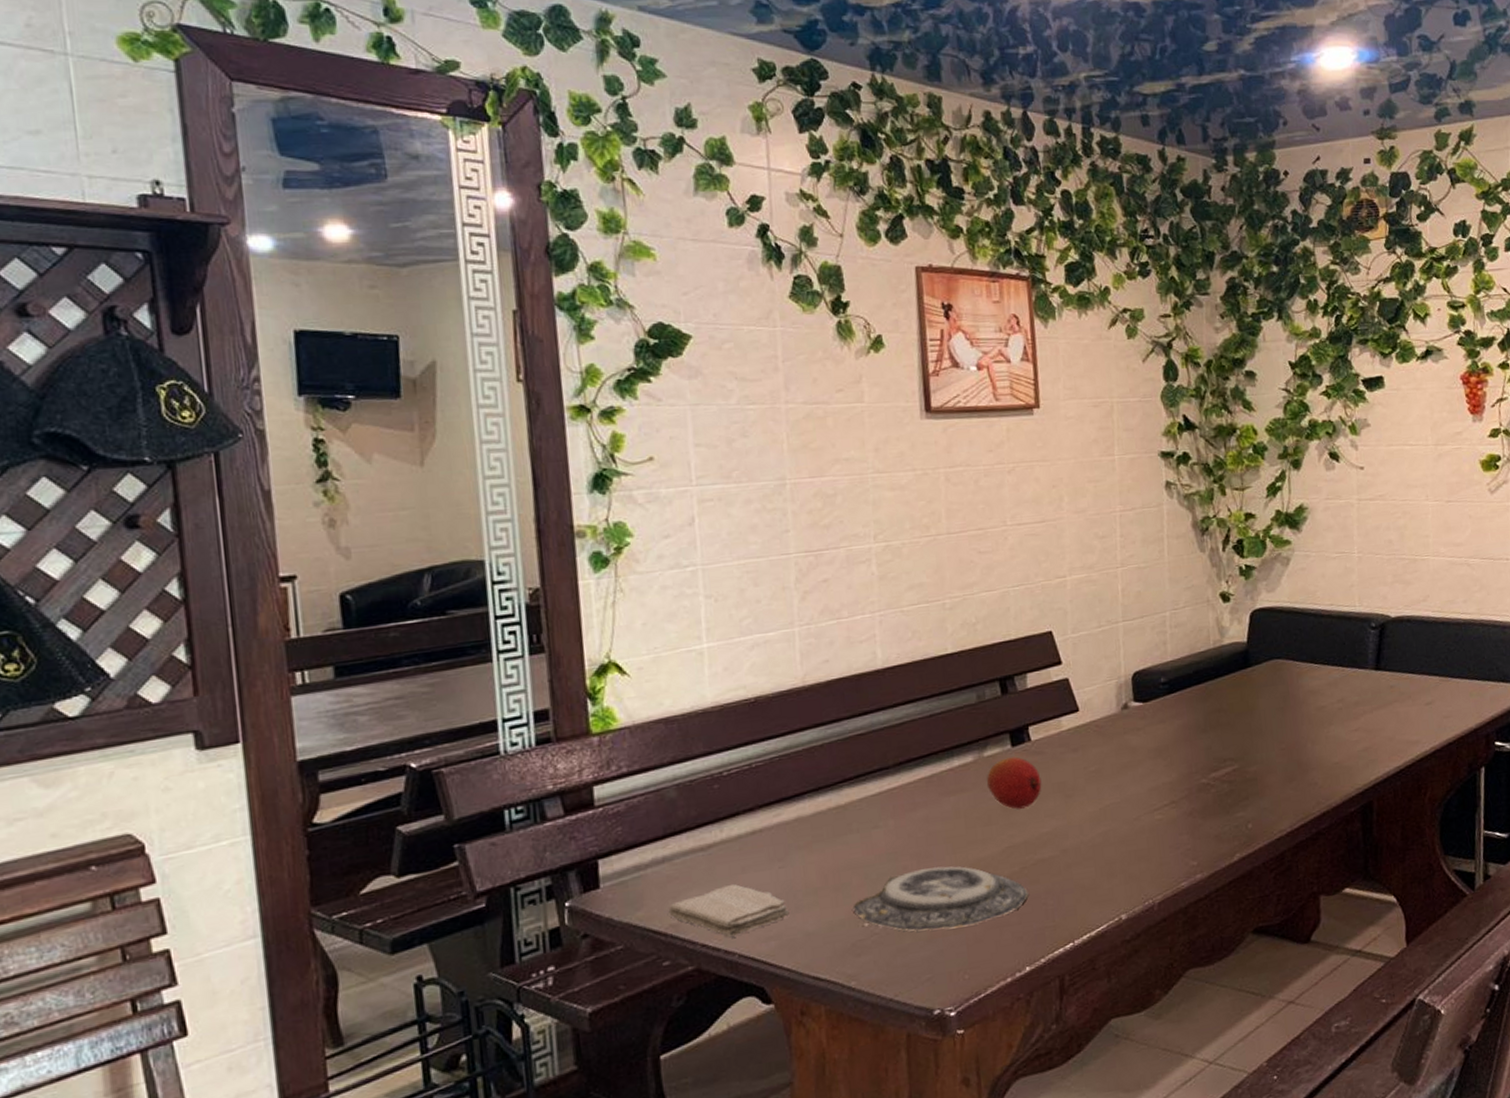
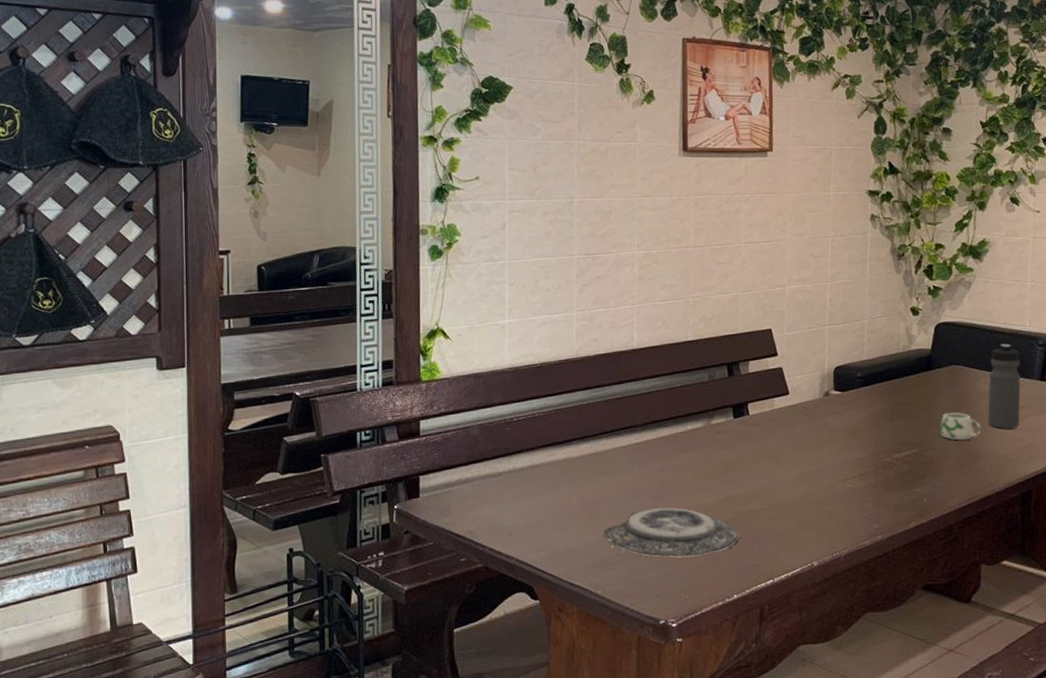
washcloth: present [668,884,789,937] -> none [467,505,555,545]
fruit: present [986,757,1042,809] -> none [712,426,756,468]
mug: none [1262,716,1312,750] -> present [939,412,982,441]
water bottle: none [1316,628,1355,731] -> present [988,343,1021,429]

